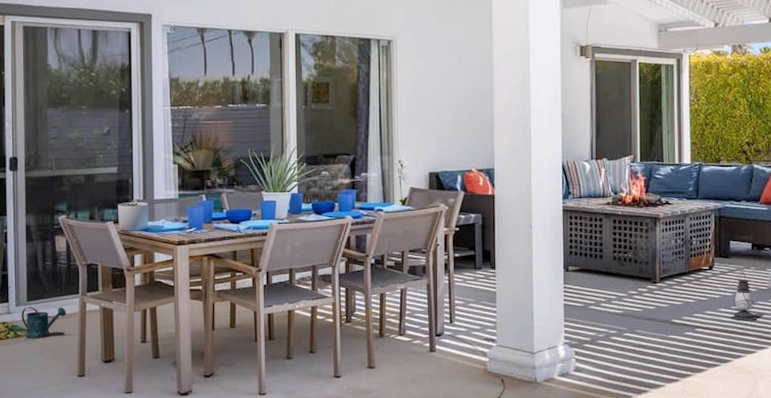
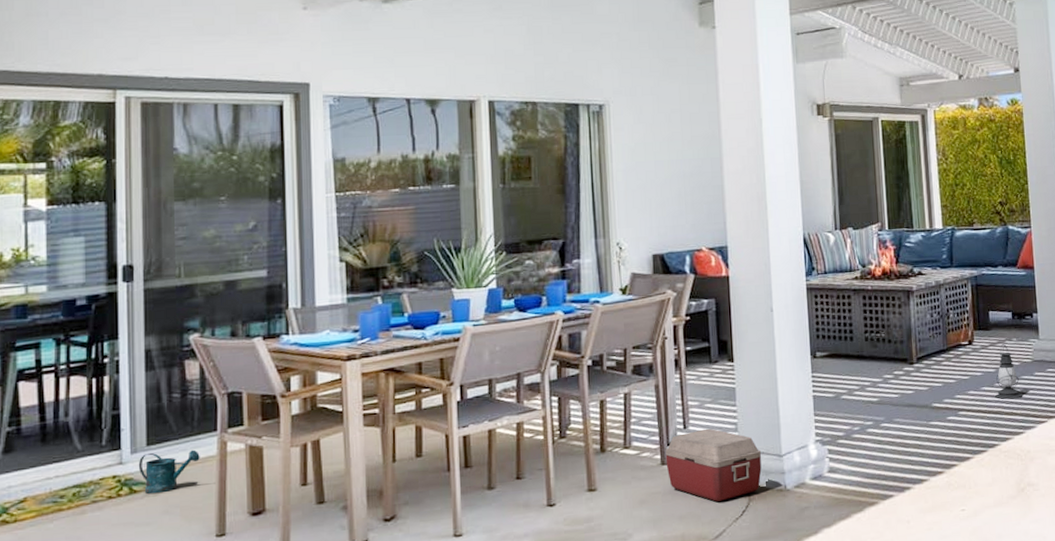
planter: present [118,202,149,231] -> none [268,310,309,348]
cooler: none [434,324,516,387] -> present [665,428,762,502]

